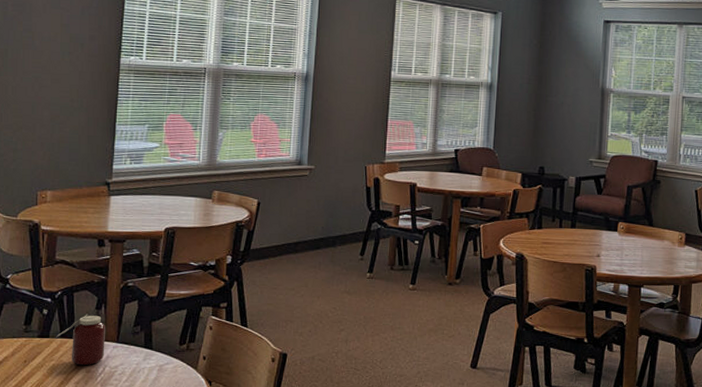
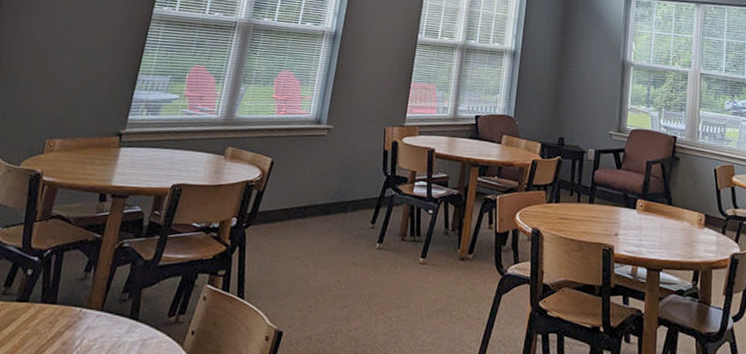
jar: present [55,314,106,366] -> none [34,276,92,337]

